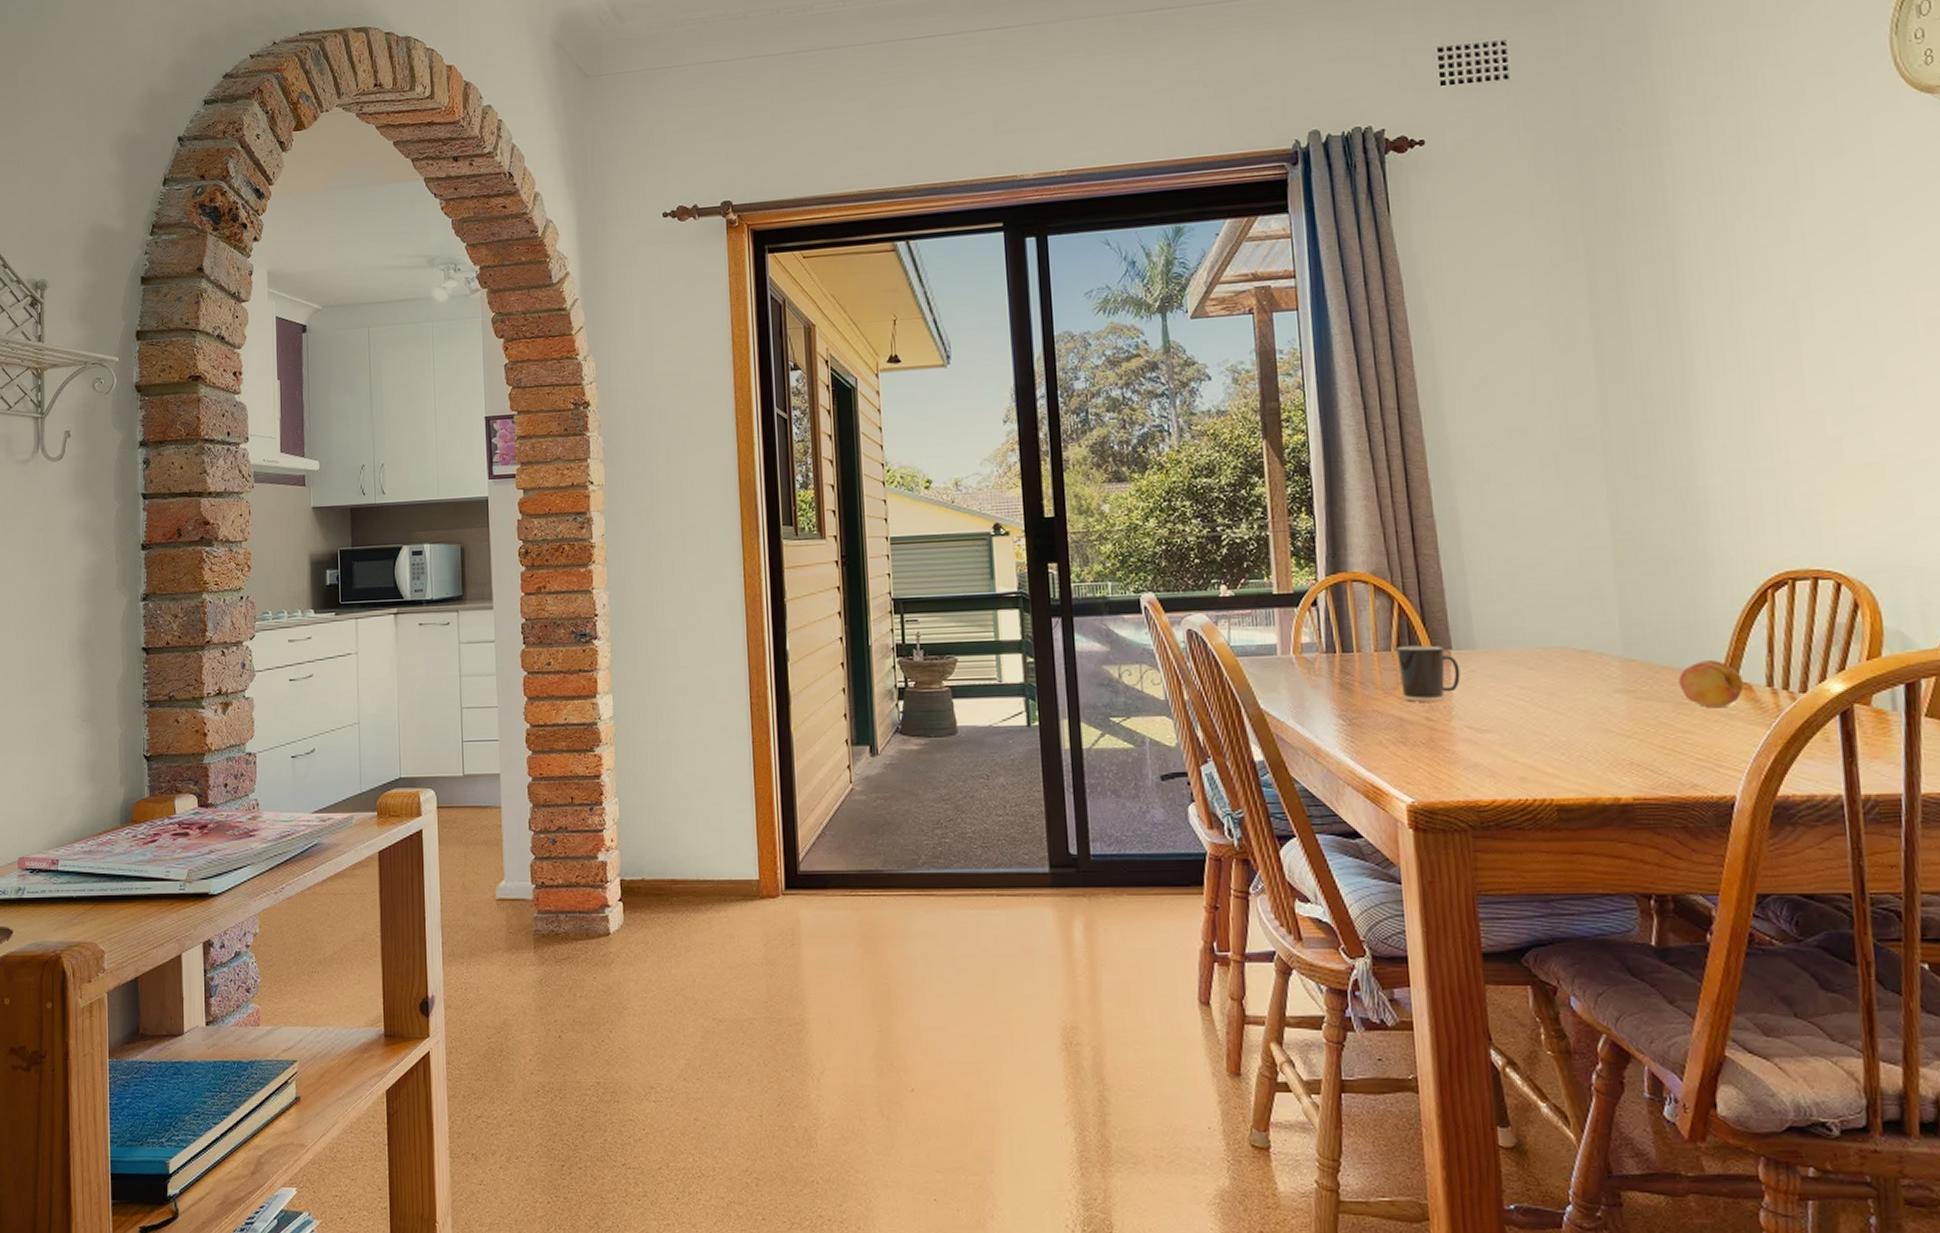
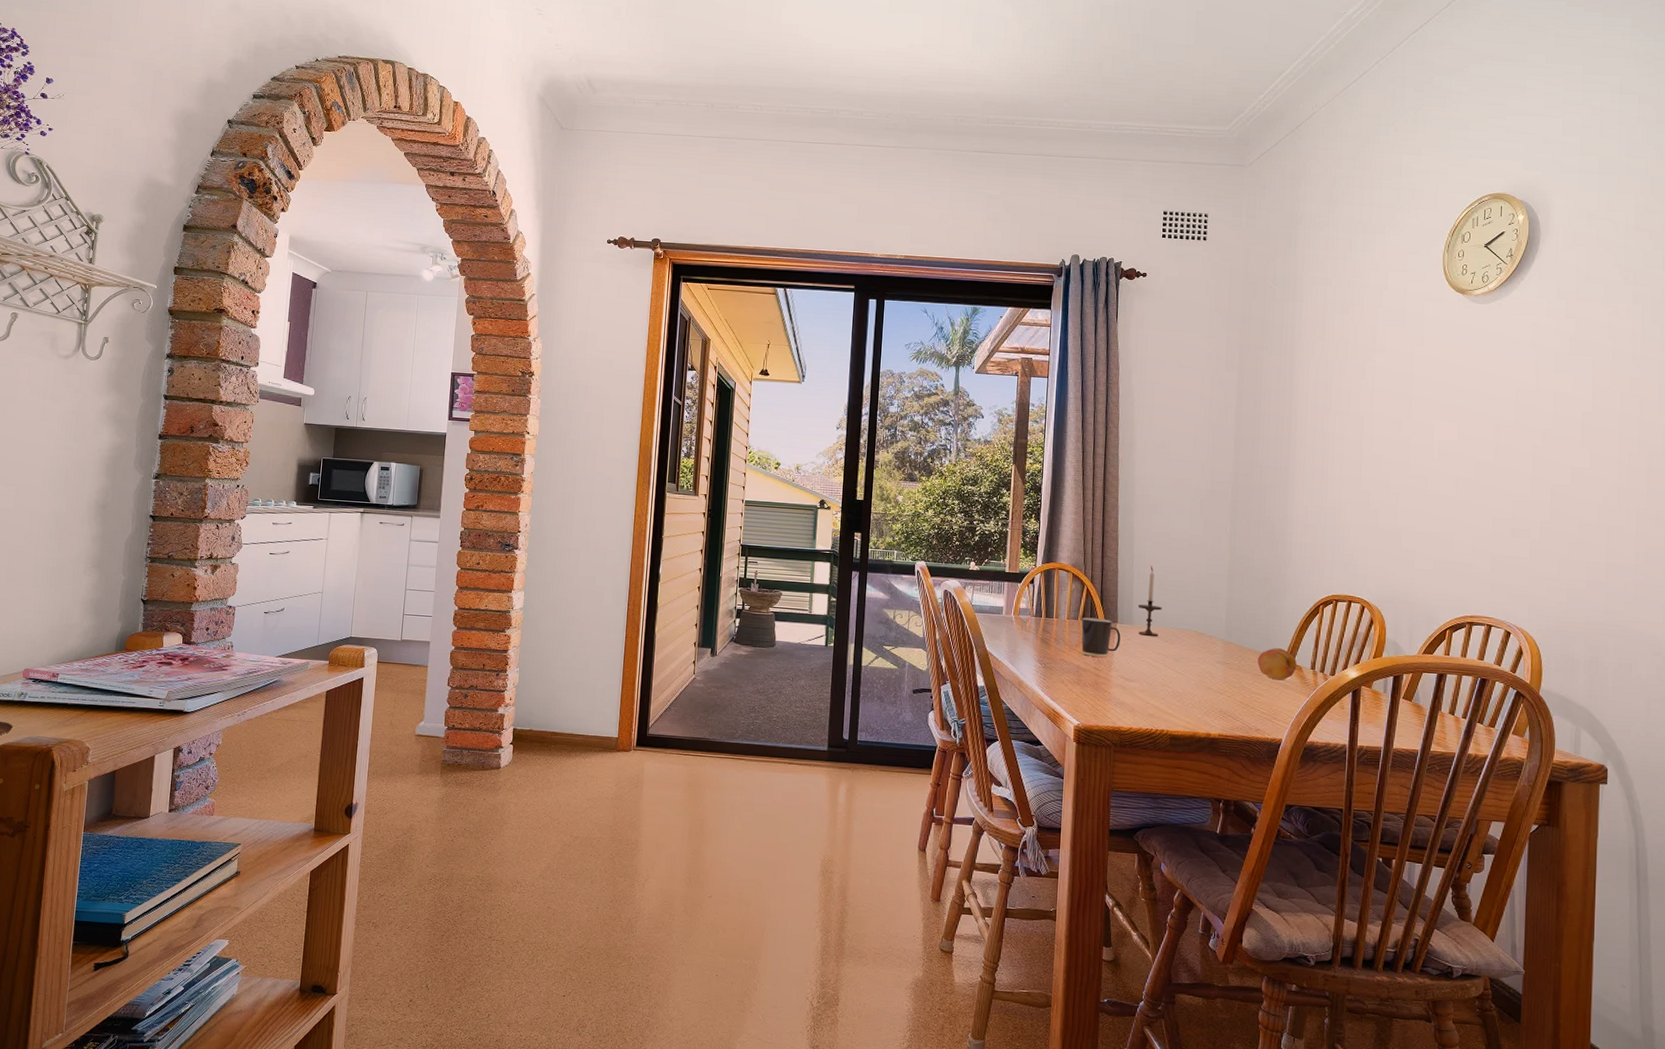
candlestick: none [1479,560,1518,665] -> present [1137,566,1162,637]

